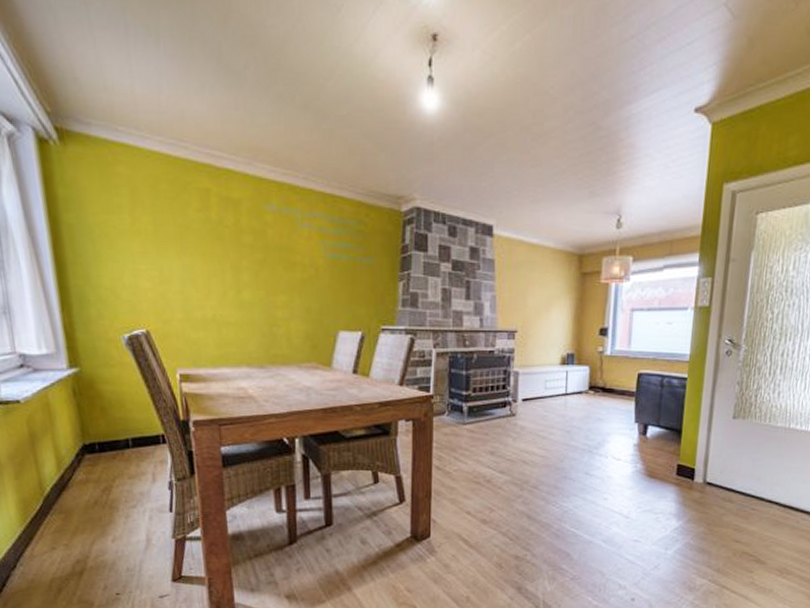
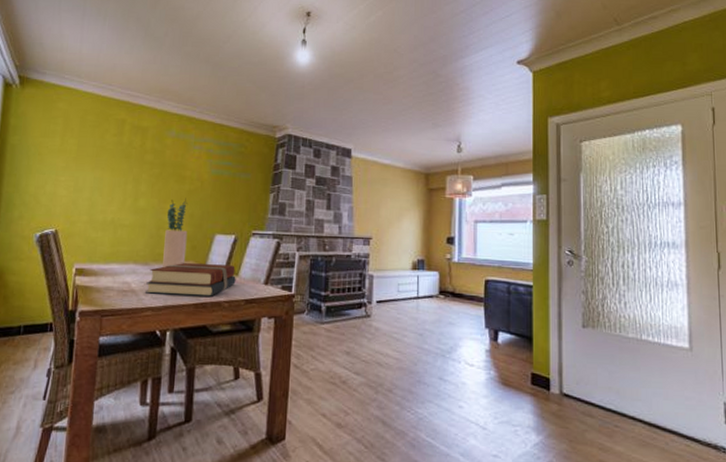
books: none [265,365,367,400] -> present [146,263,236,297]
vase: none [278,289,307,370] -> present [163,198,188,267]

